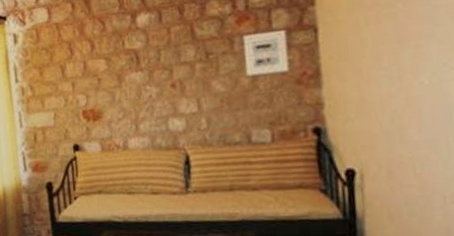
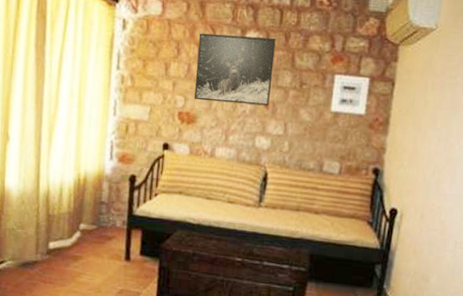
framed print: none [89,14,176,96] -> present [194,33,276,106]

